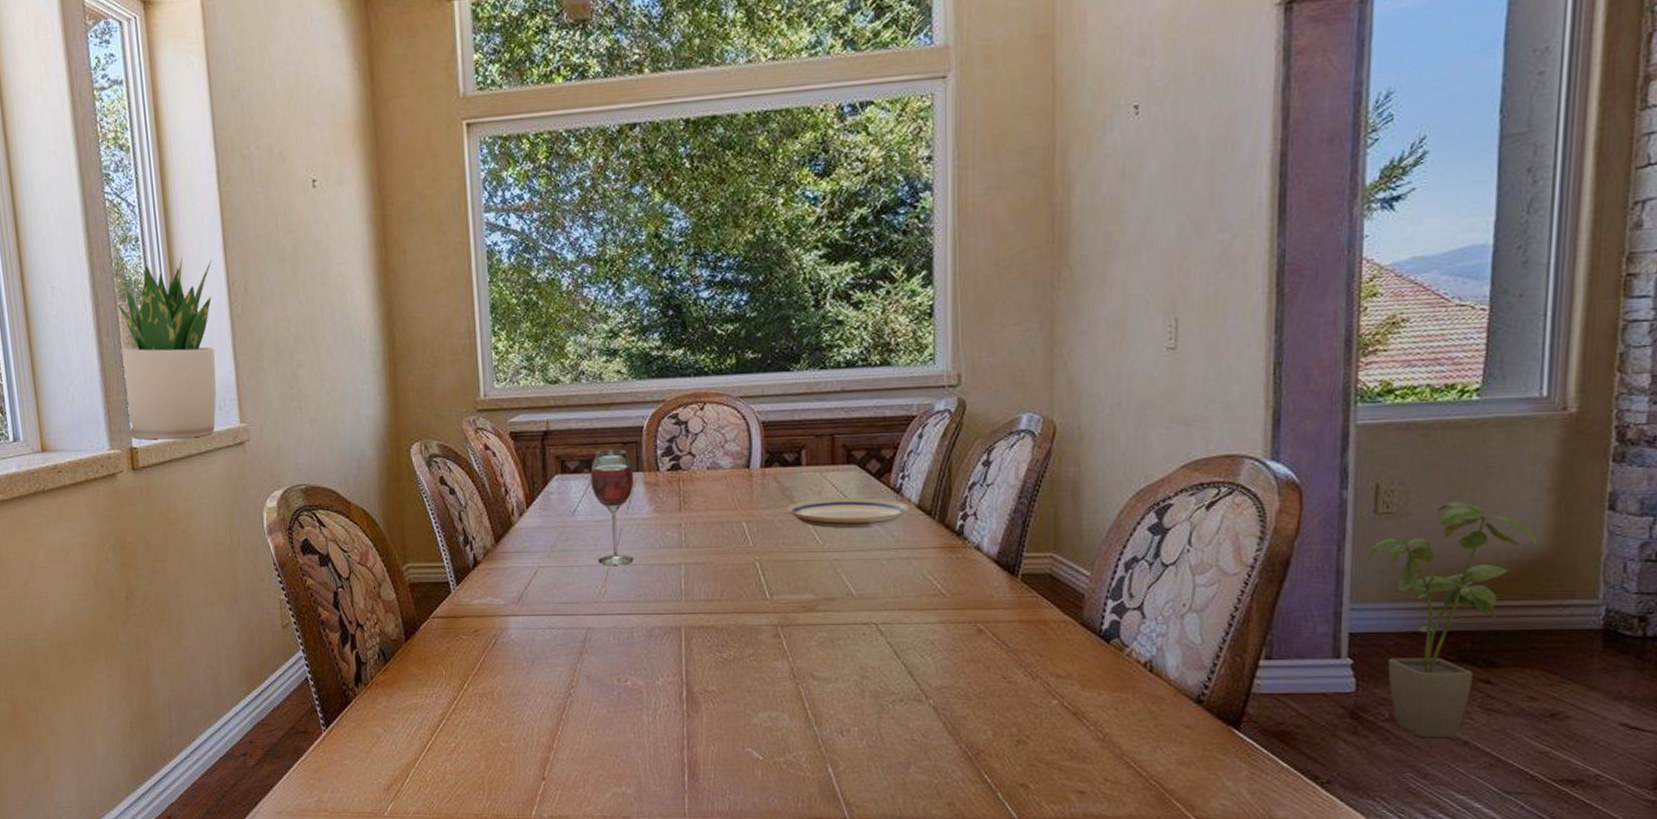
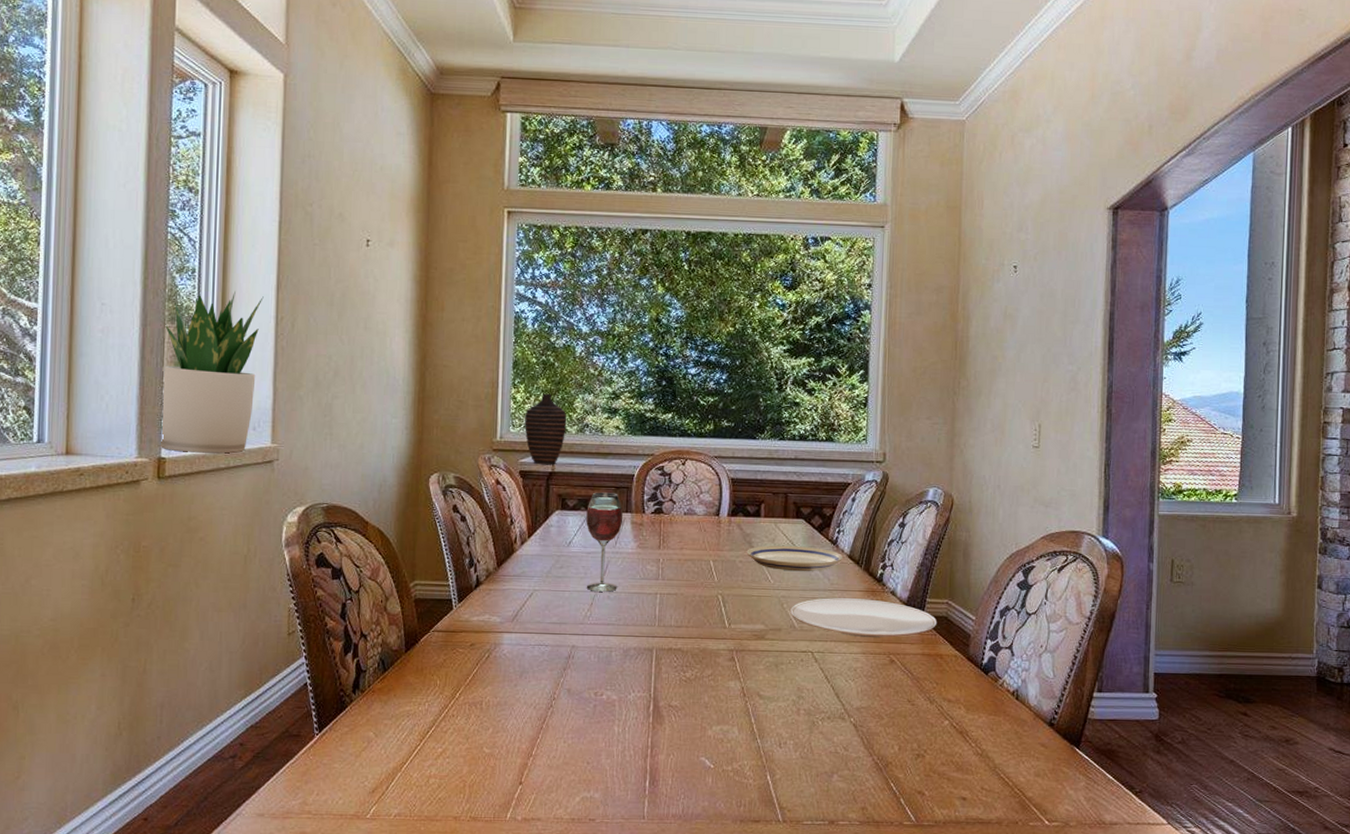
decorative vase: none [510,338,559,424] -> present [524,393,567,465]
plate: none [846,557,1039,603] -> present [790,598,938,638]
house plant: present [1367,501,1539,737] -> none [1166,576,1276,757]

